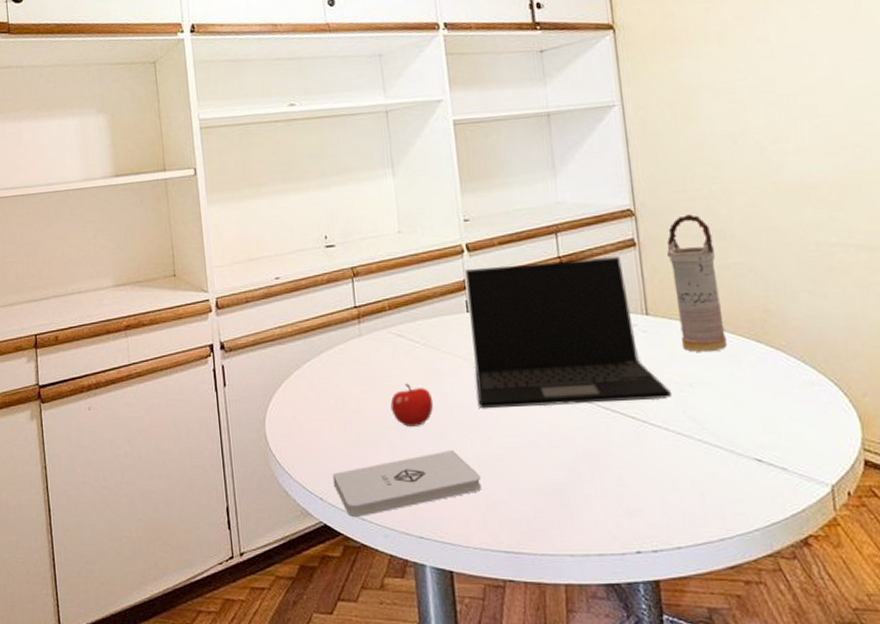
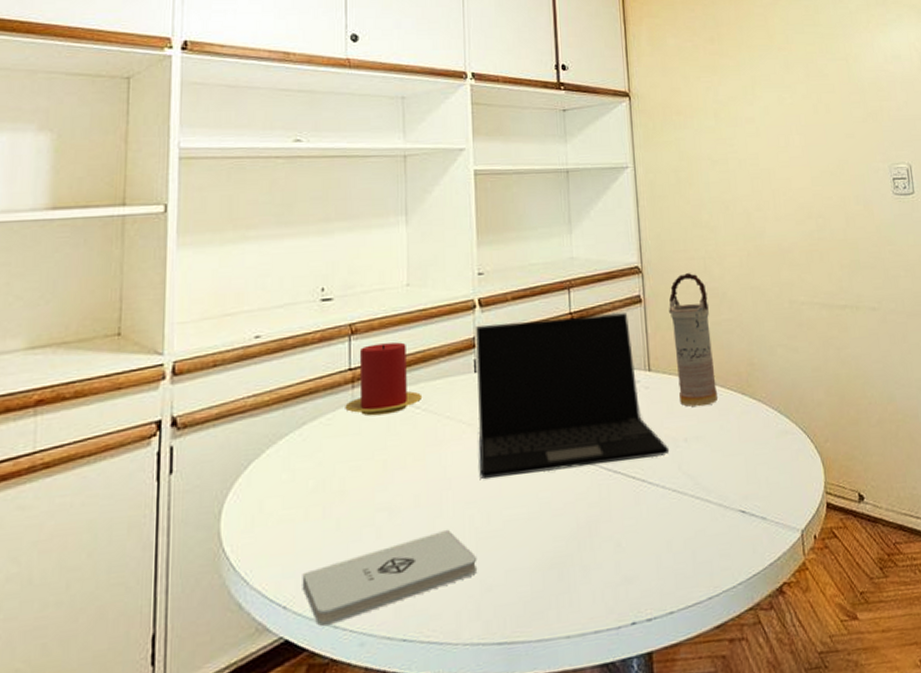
candle: none [354,284,421,348] -> present [345,342,423,416]
apple: present [390,383,434,427] -> none [381,455,431,507]

